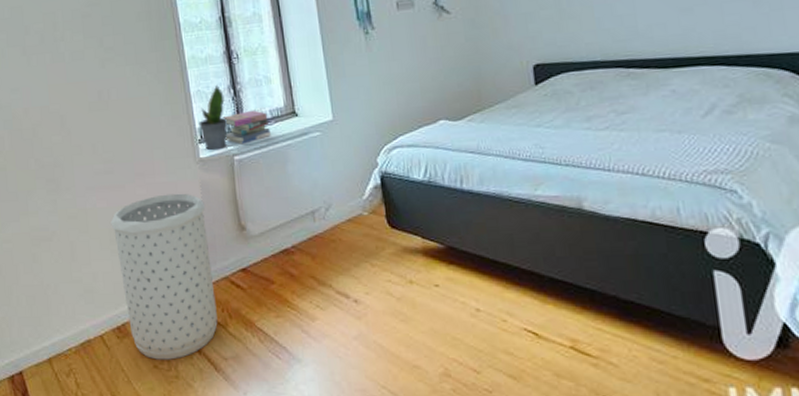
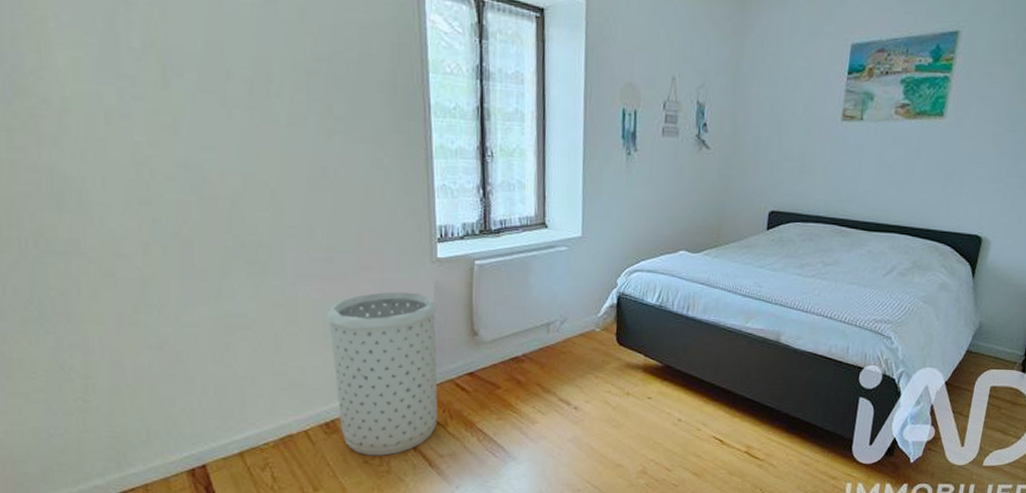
potted plant: present [198,84,228,151] -> none [439,181,473,252]
books: present [222,110,271,145] -> none [467,215,517,250]

